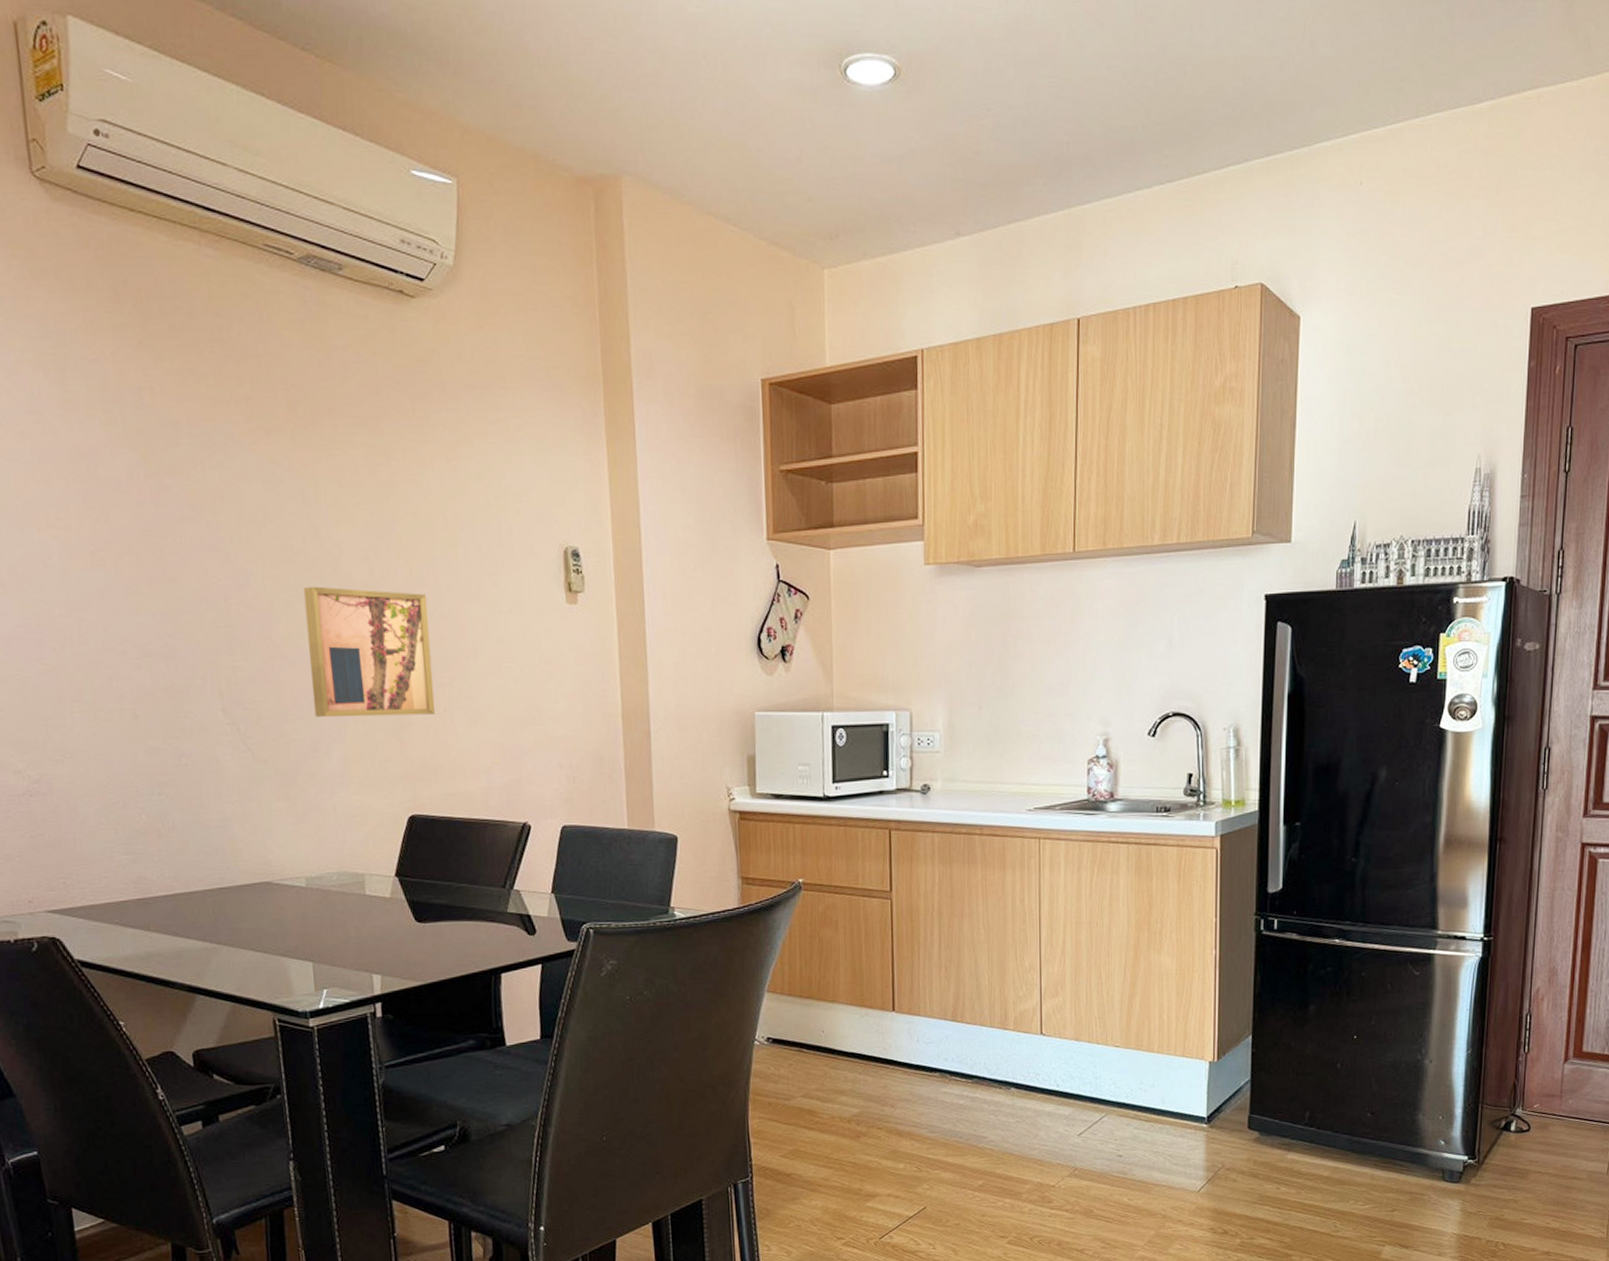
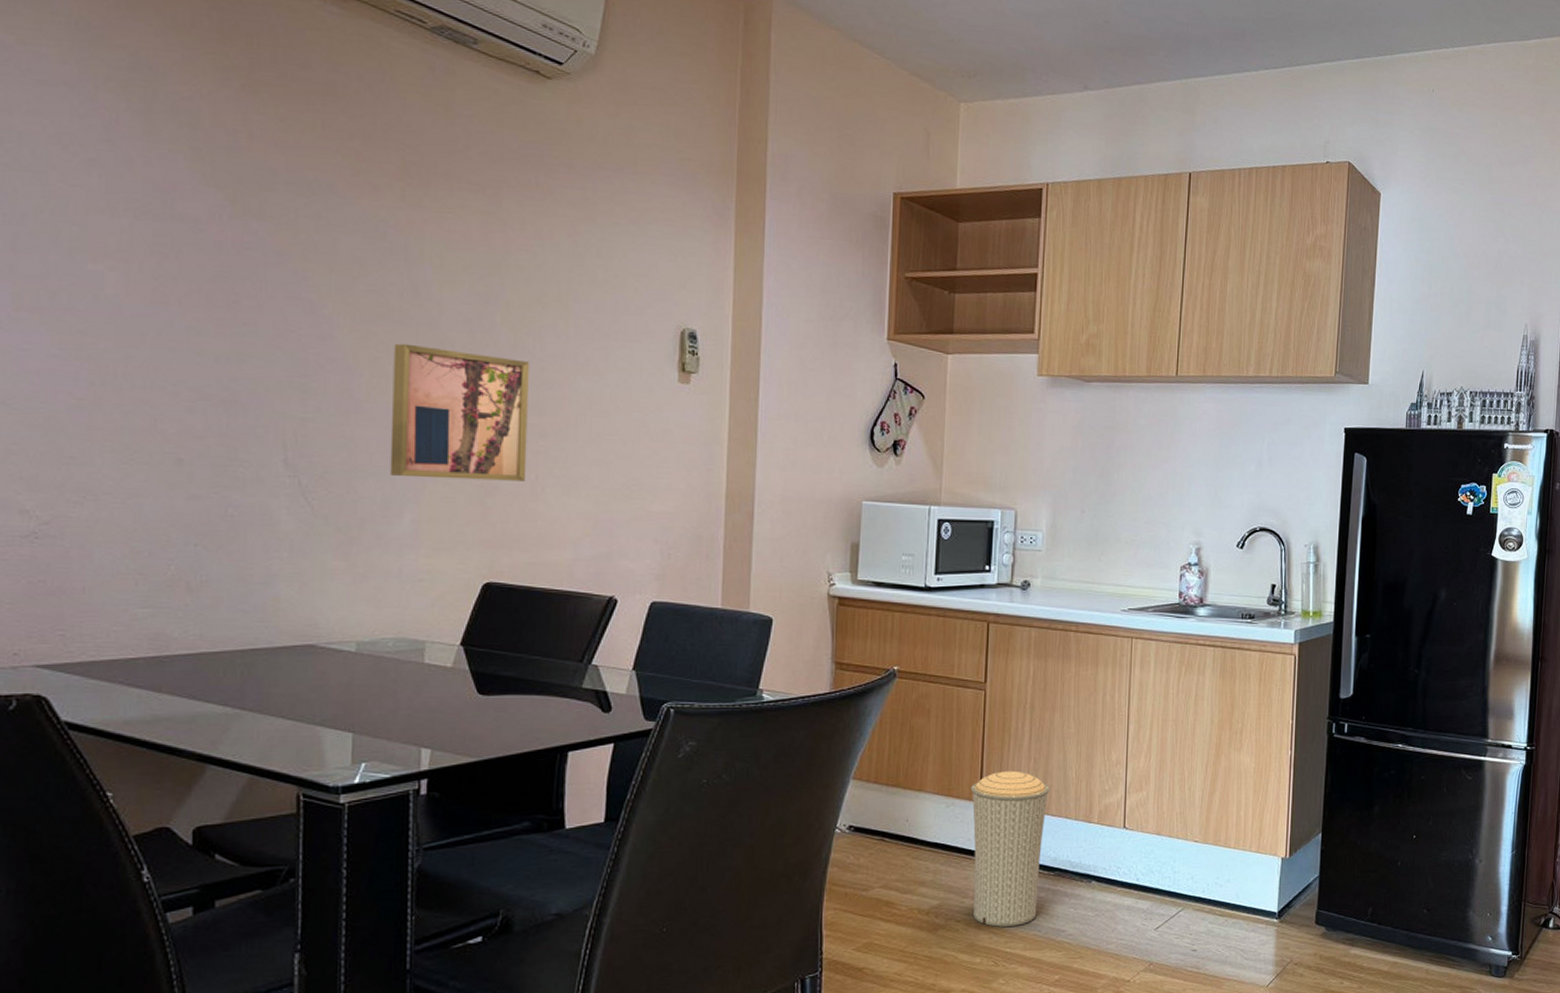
trash can: none [883,979,963,1134] -> present [970,770,1050,927]

